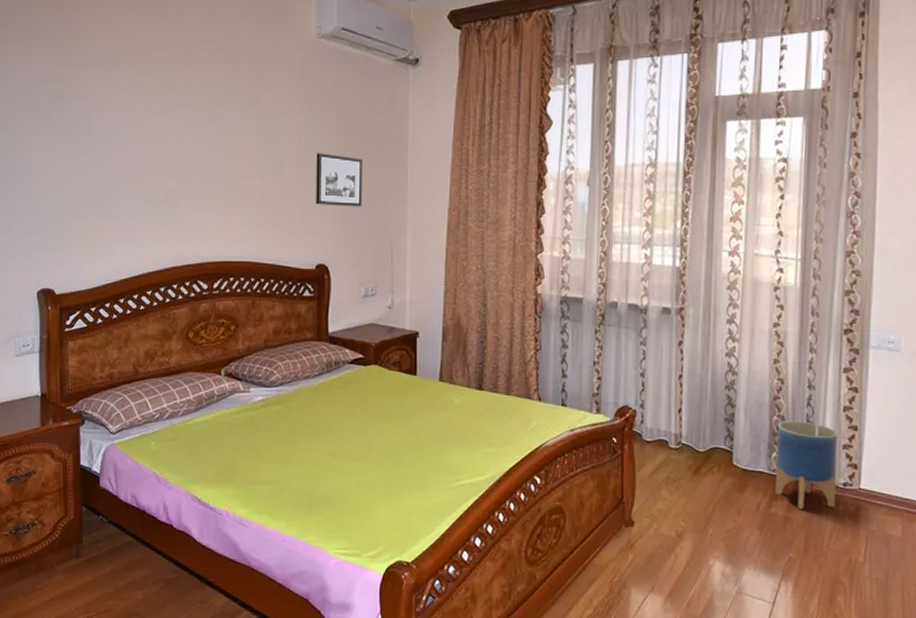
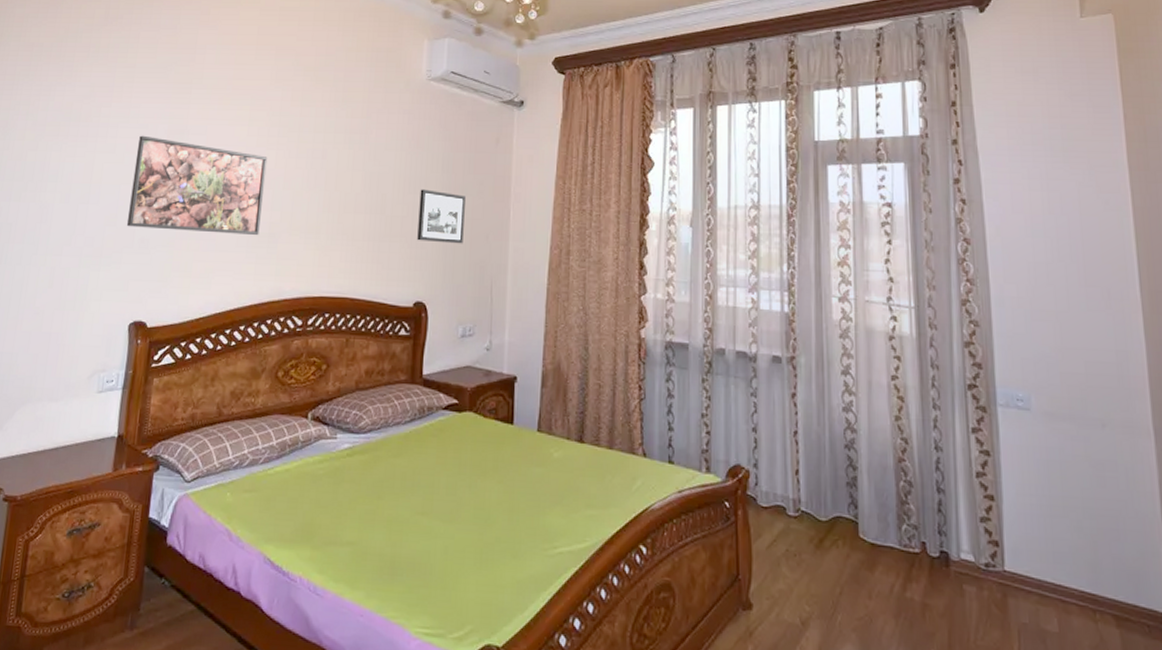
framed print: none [20,102,158,202] -> present [126,135,268,235]
planter: present [775,420,838,509] -> none [905,486,979,594]

